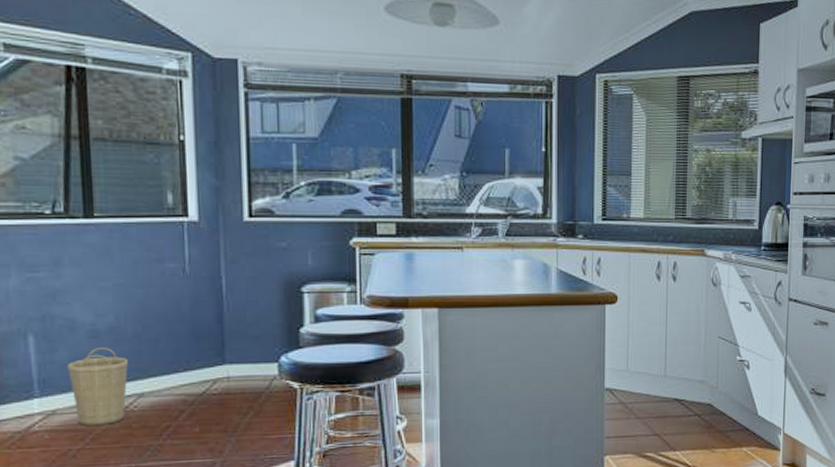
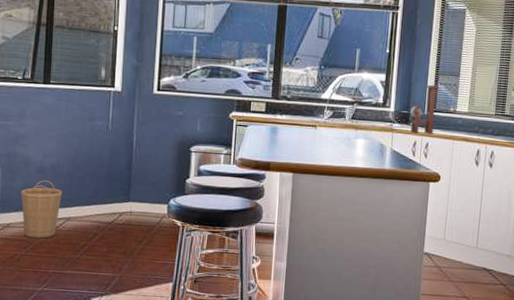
paper towel holder: none [576,187,607,248] -> present [410,84,438,135]

